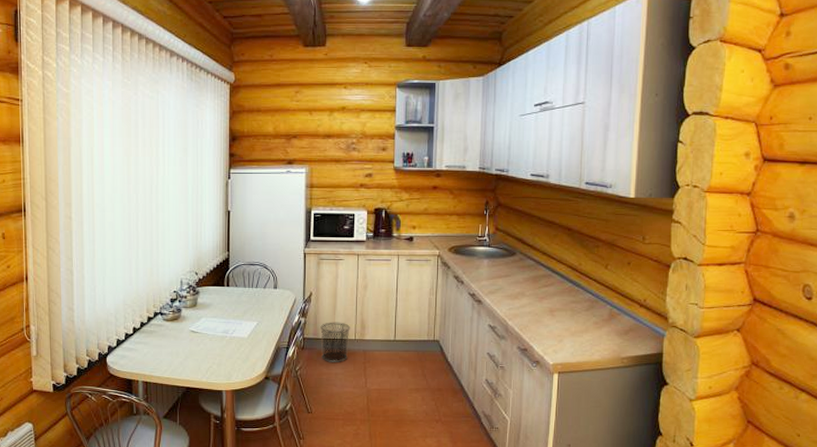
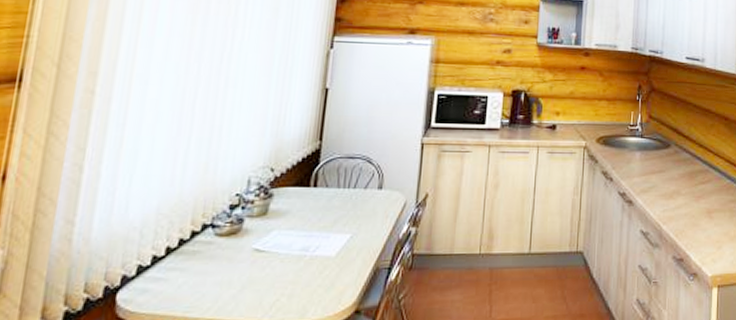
waste bin: present [320,322,350,362] -> none [434,231,474,286]

